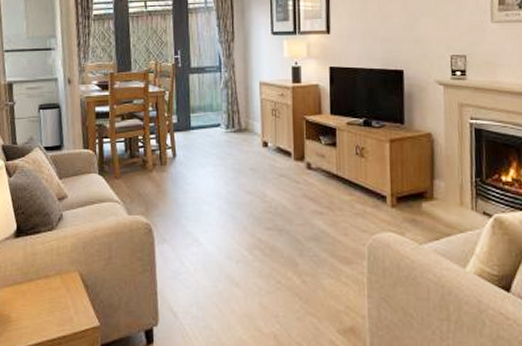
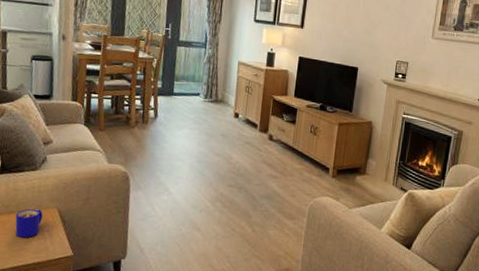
mug: none [35,274,64,309] -> present [15,209,43,238]

